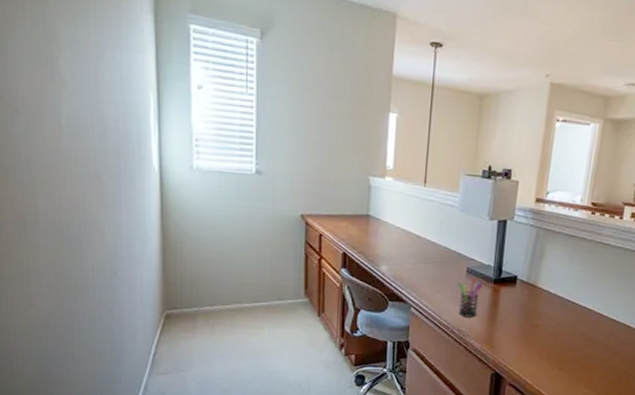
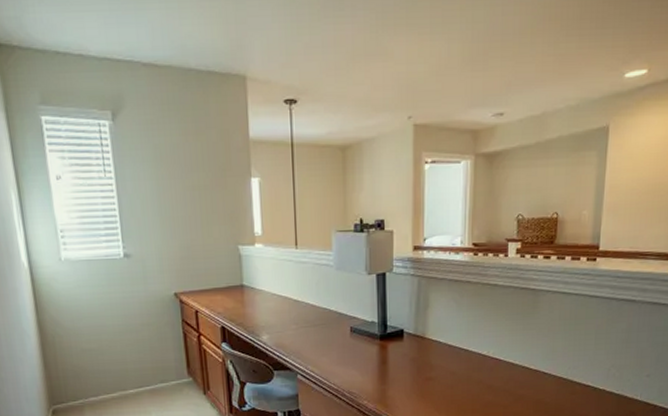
pen holder: present [458,278,483,318] -> none [343,337,369,378]

